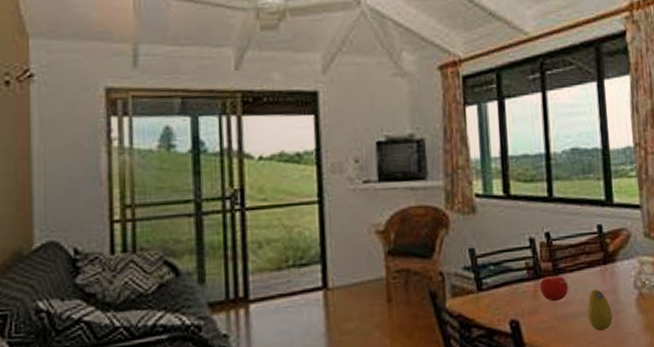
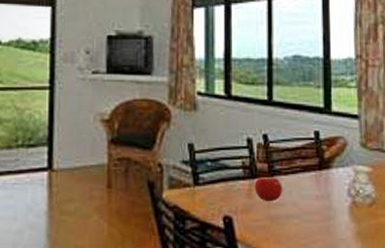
fruit: present [587,289,613,331] -> none [299,193,325,234]

